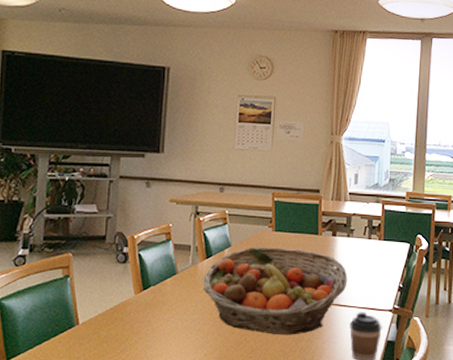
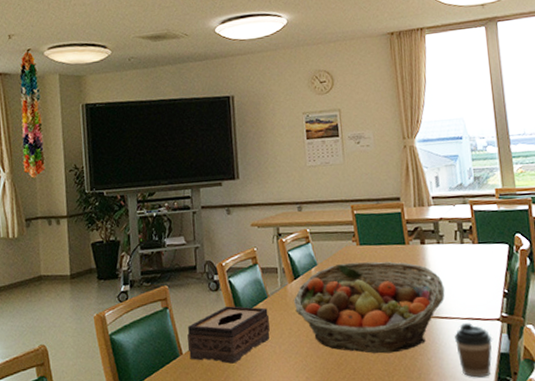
tissue box: none [85,279,176,337] -> present [187,306,270,364]

